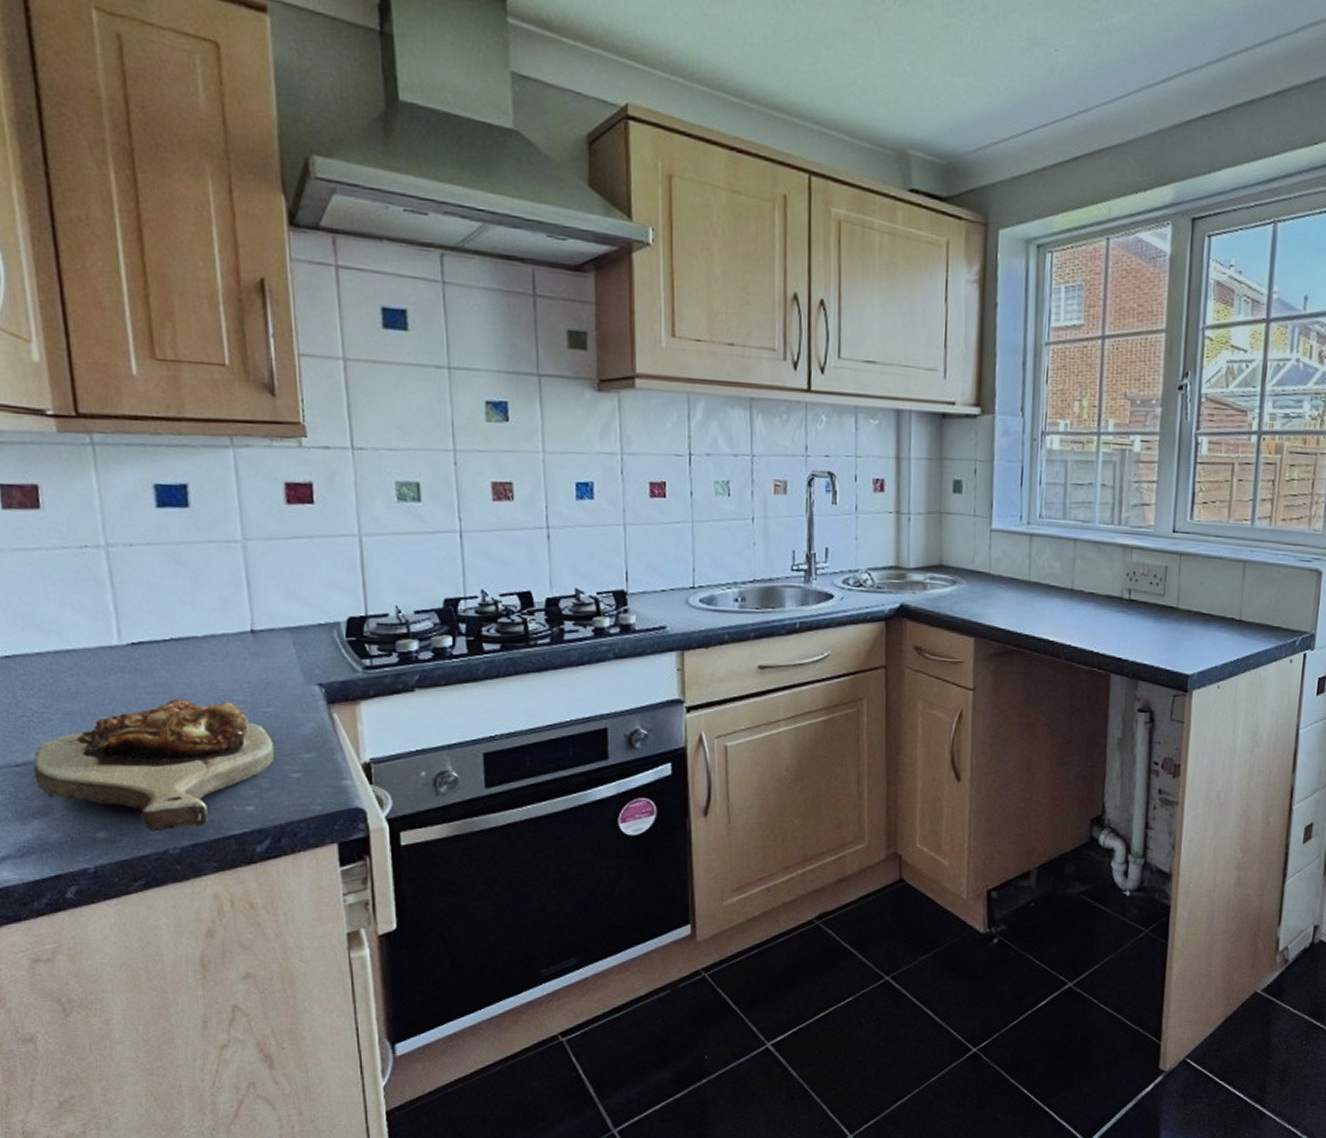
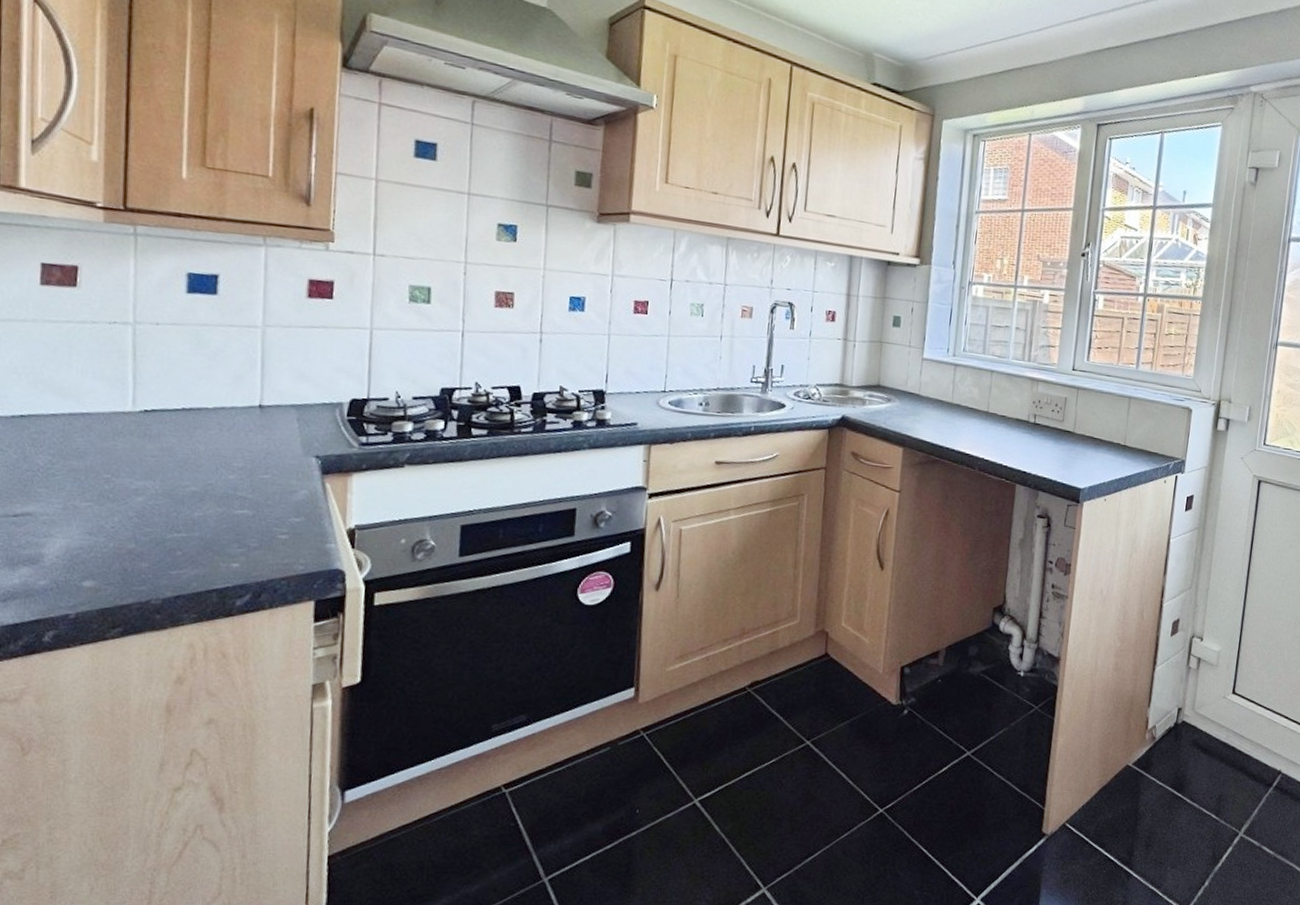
cutting board: present [33,698,275,833] -> none [30,461,267,584]

